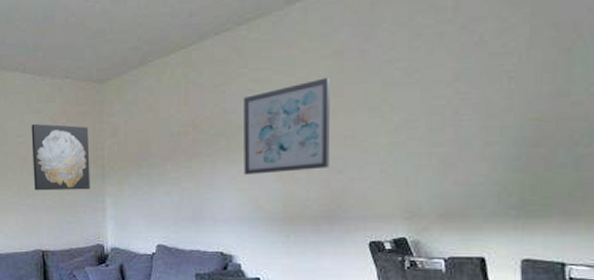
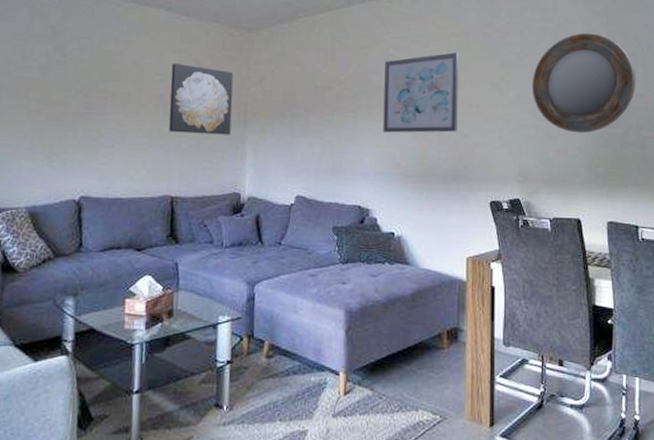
home mirror: none [423,30,571,158] -> present [532,33,636,134]

